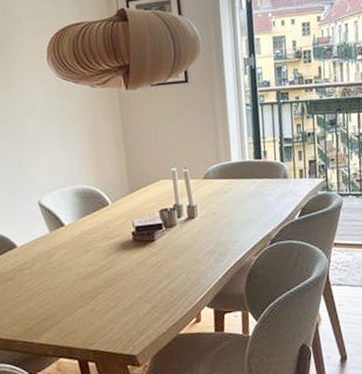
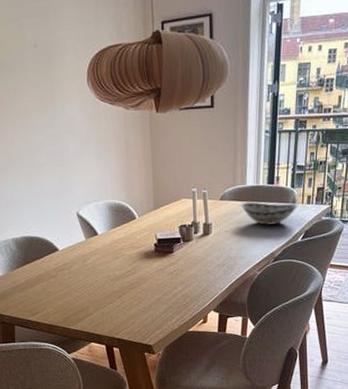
decorative bowl: none [227,179,290,204] -> present [241,202,298,226]

